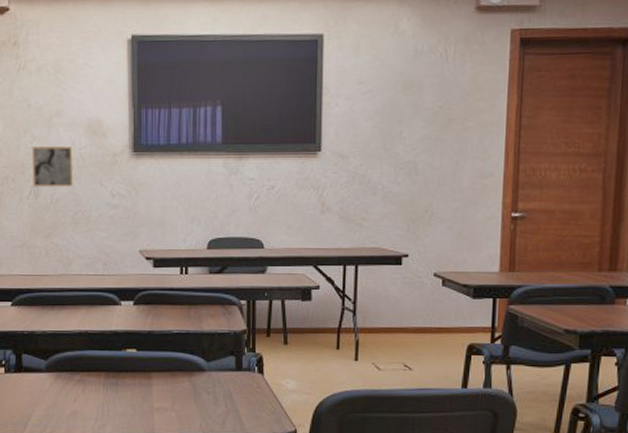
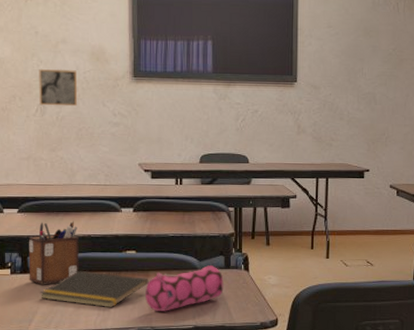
desk organizer: none [22,314,76,385] -> present [28,220,79,285]
notepad: none [34,370,151,413] -> present [39,270,149,308]
pencil case: none [147,367,235,418] -> present [145,265,224,311]

